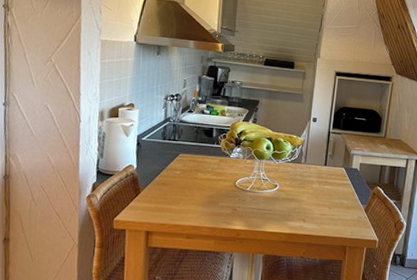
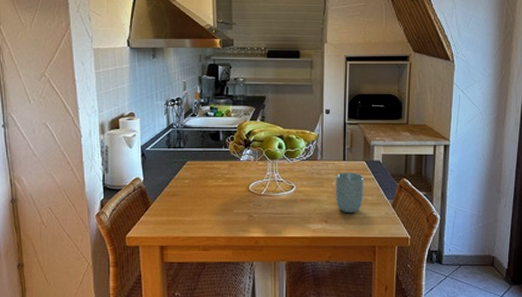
cup: none [314,176,342,214] -> present [335,172,364,212]

